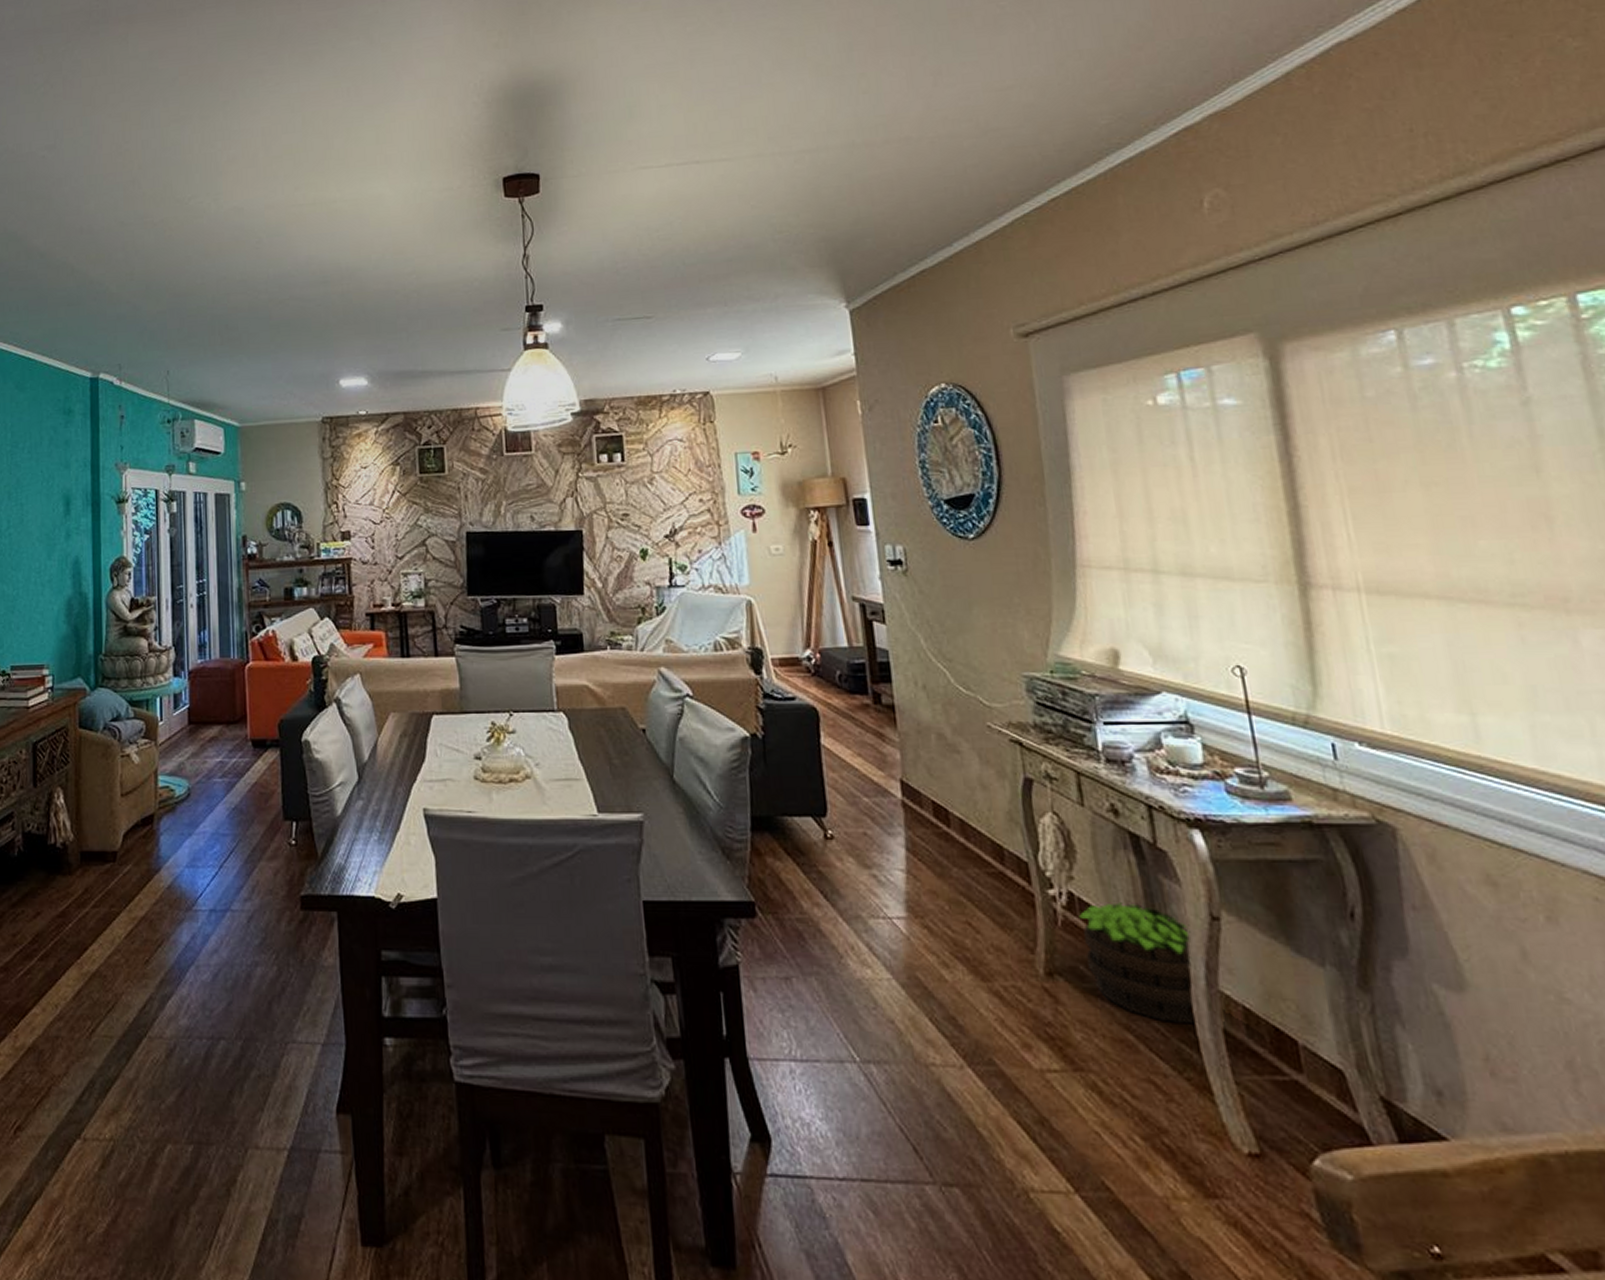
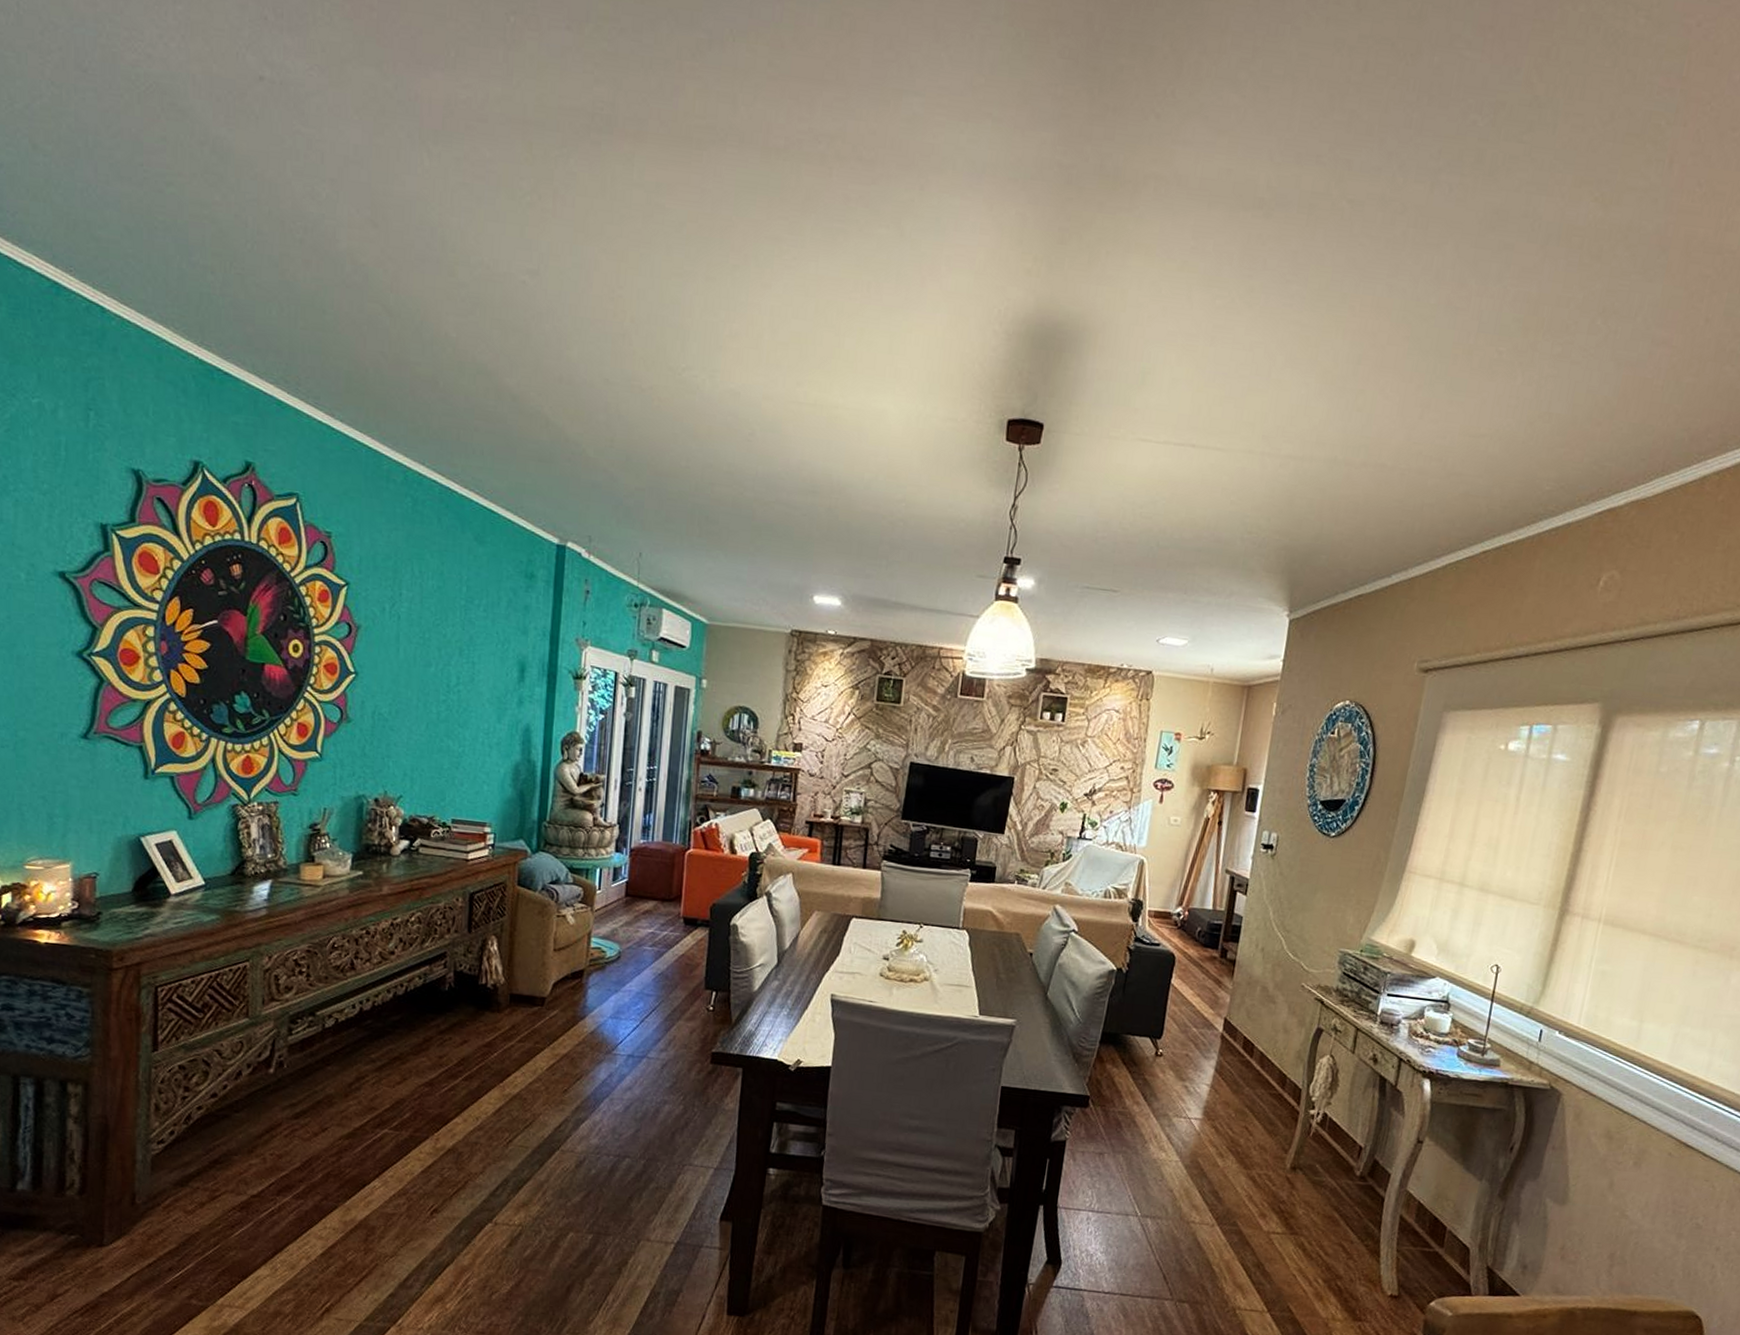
potted plant: present [1079,902,1198,1024] -> none [1322,1123,1401,1211]

